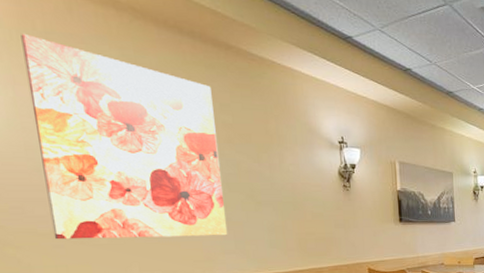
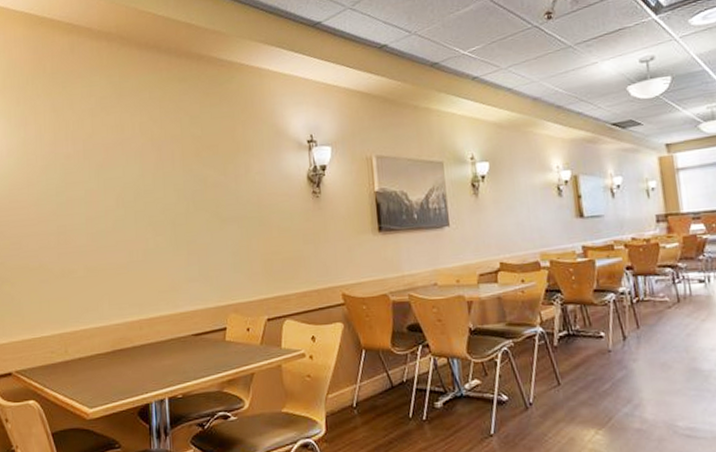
wall art: present [20,33,228,240] -> none [34,77,193,274]

